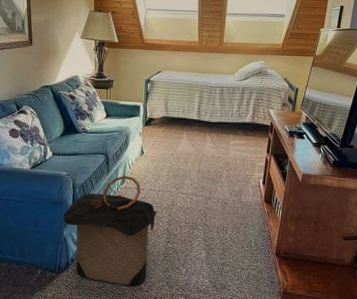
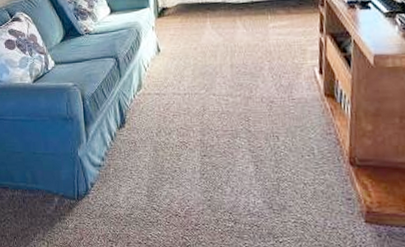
laundry hamper: present [62,175,158,286] -> none [74,79,187,212]

